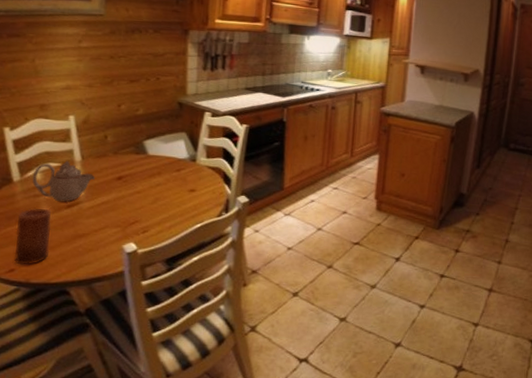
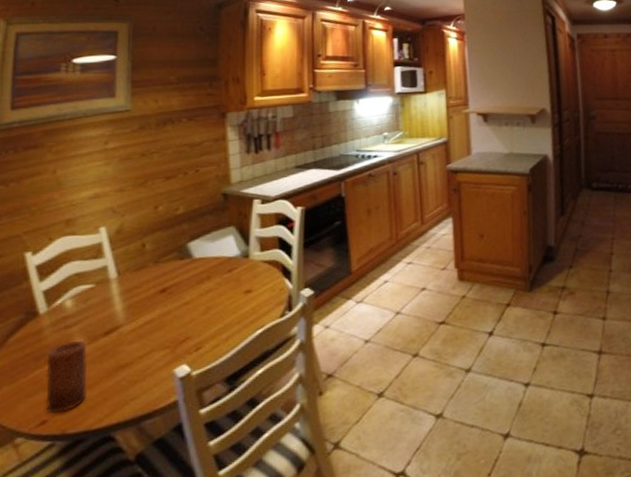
teapot: present [32,160,96,202] -> none [61,279,136,330]

